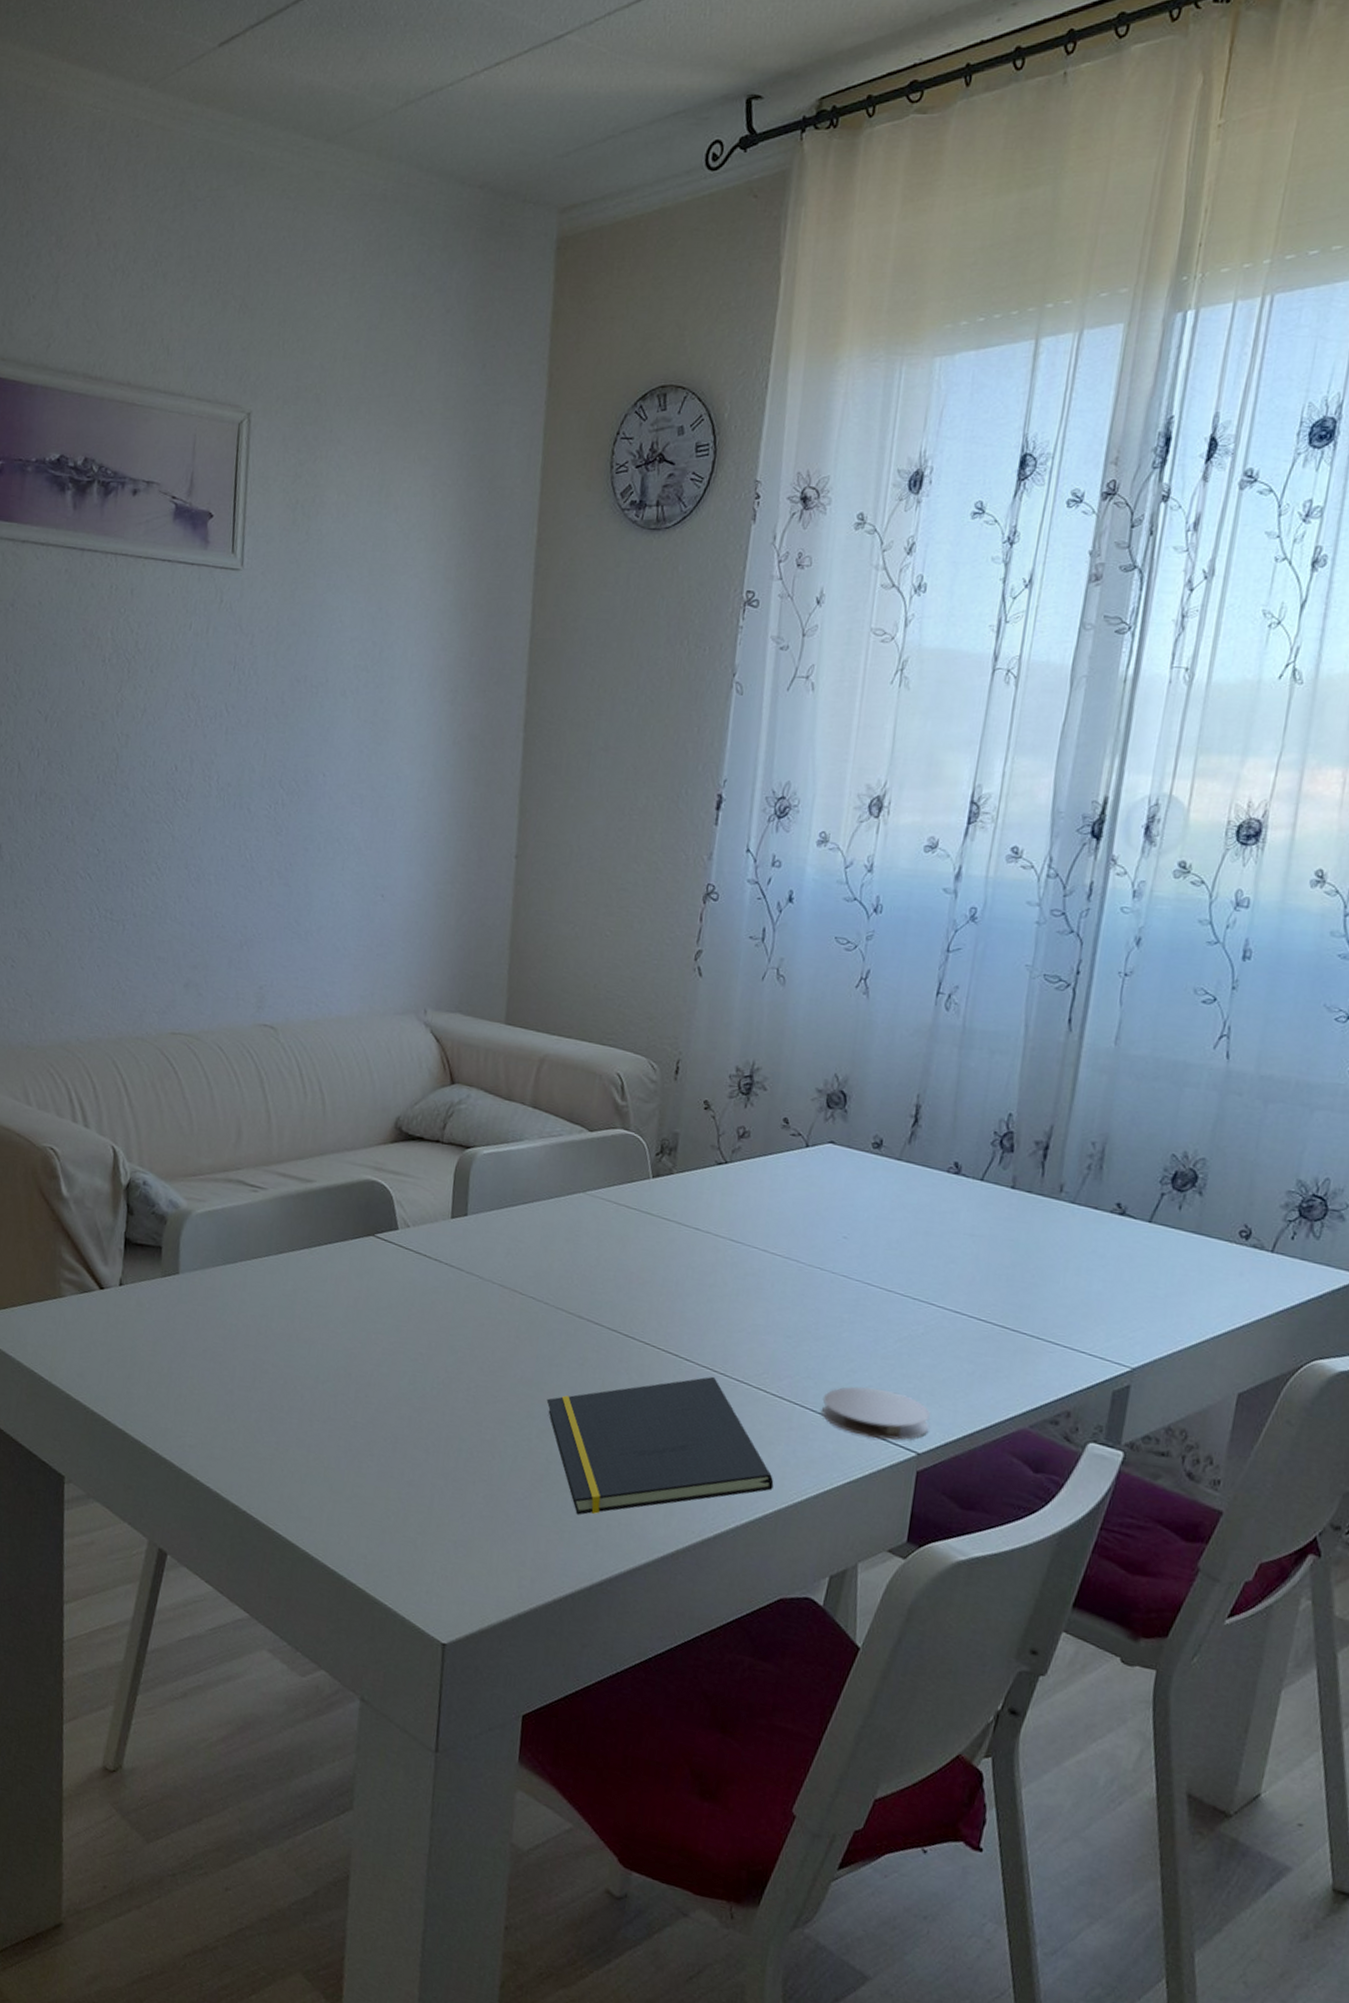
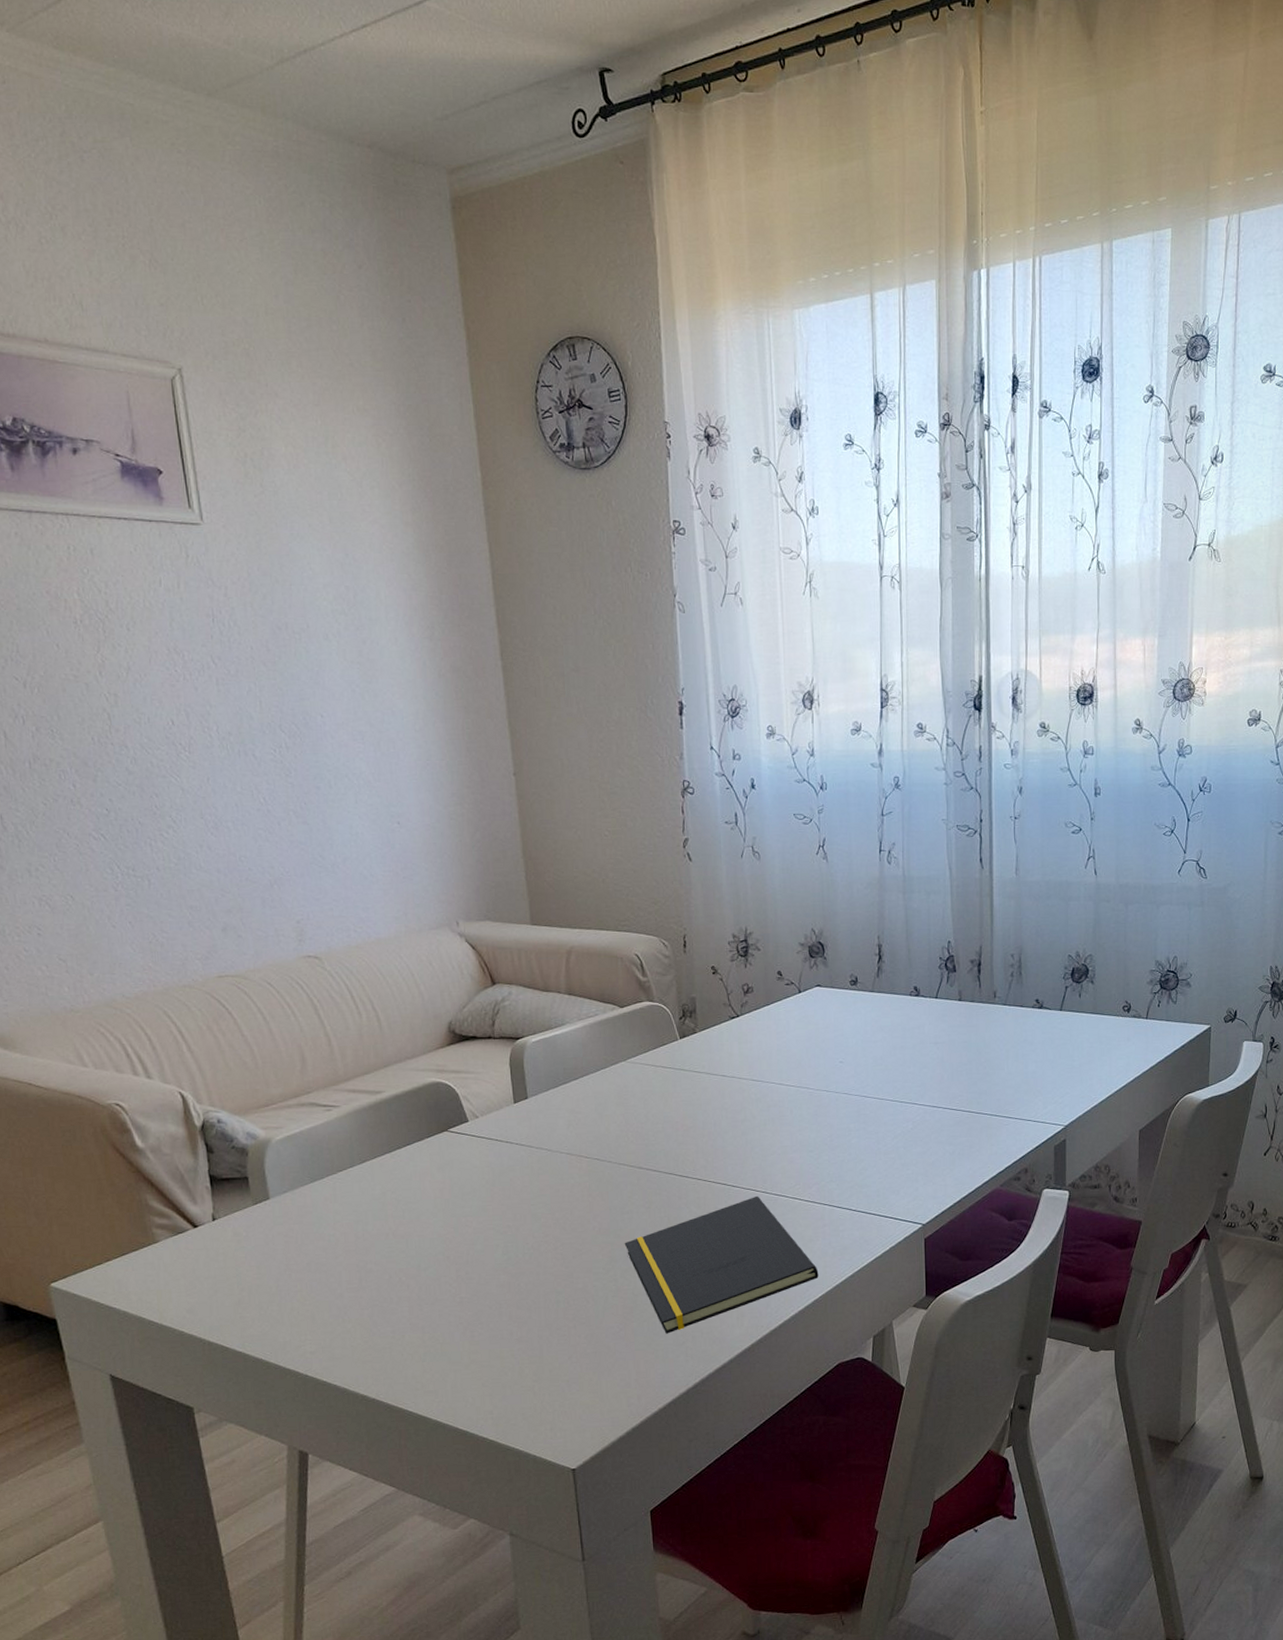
coaster: present [821,1386,931,1440] -> none [845,1179,928,1220]

